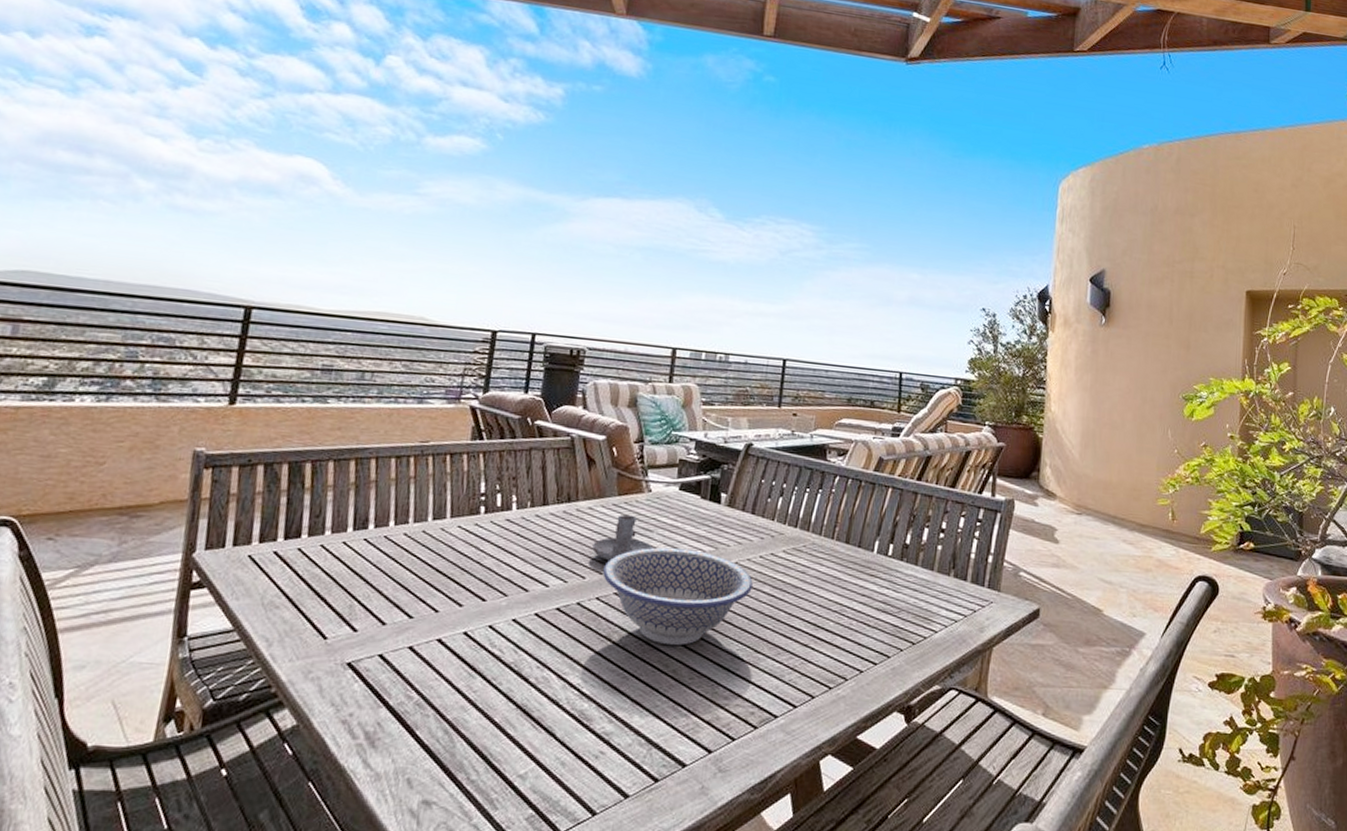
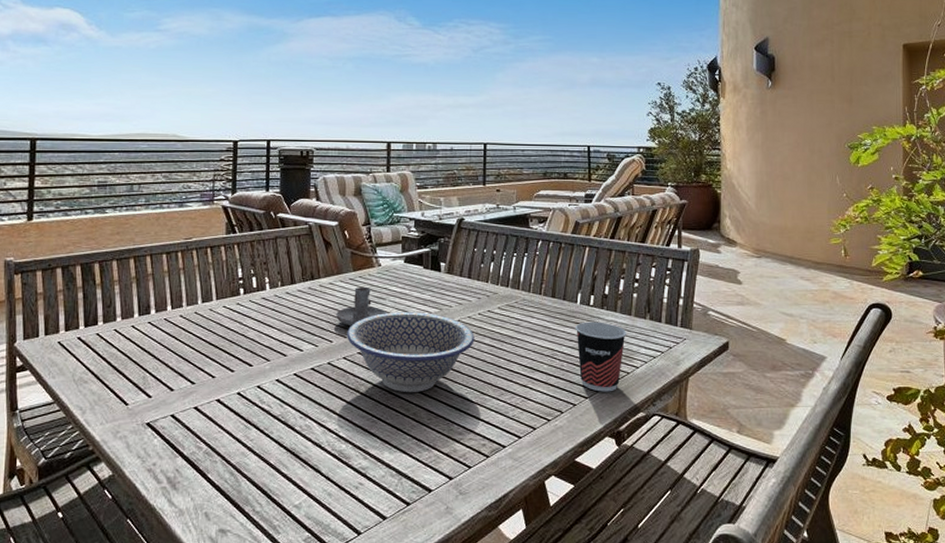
cup: none [869,574,927,659] -> present [575,321,626,392]

